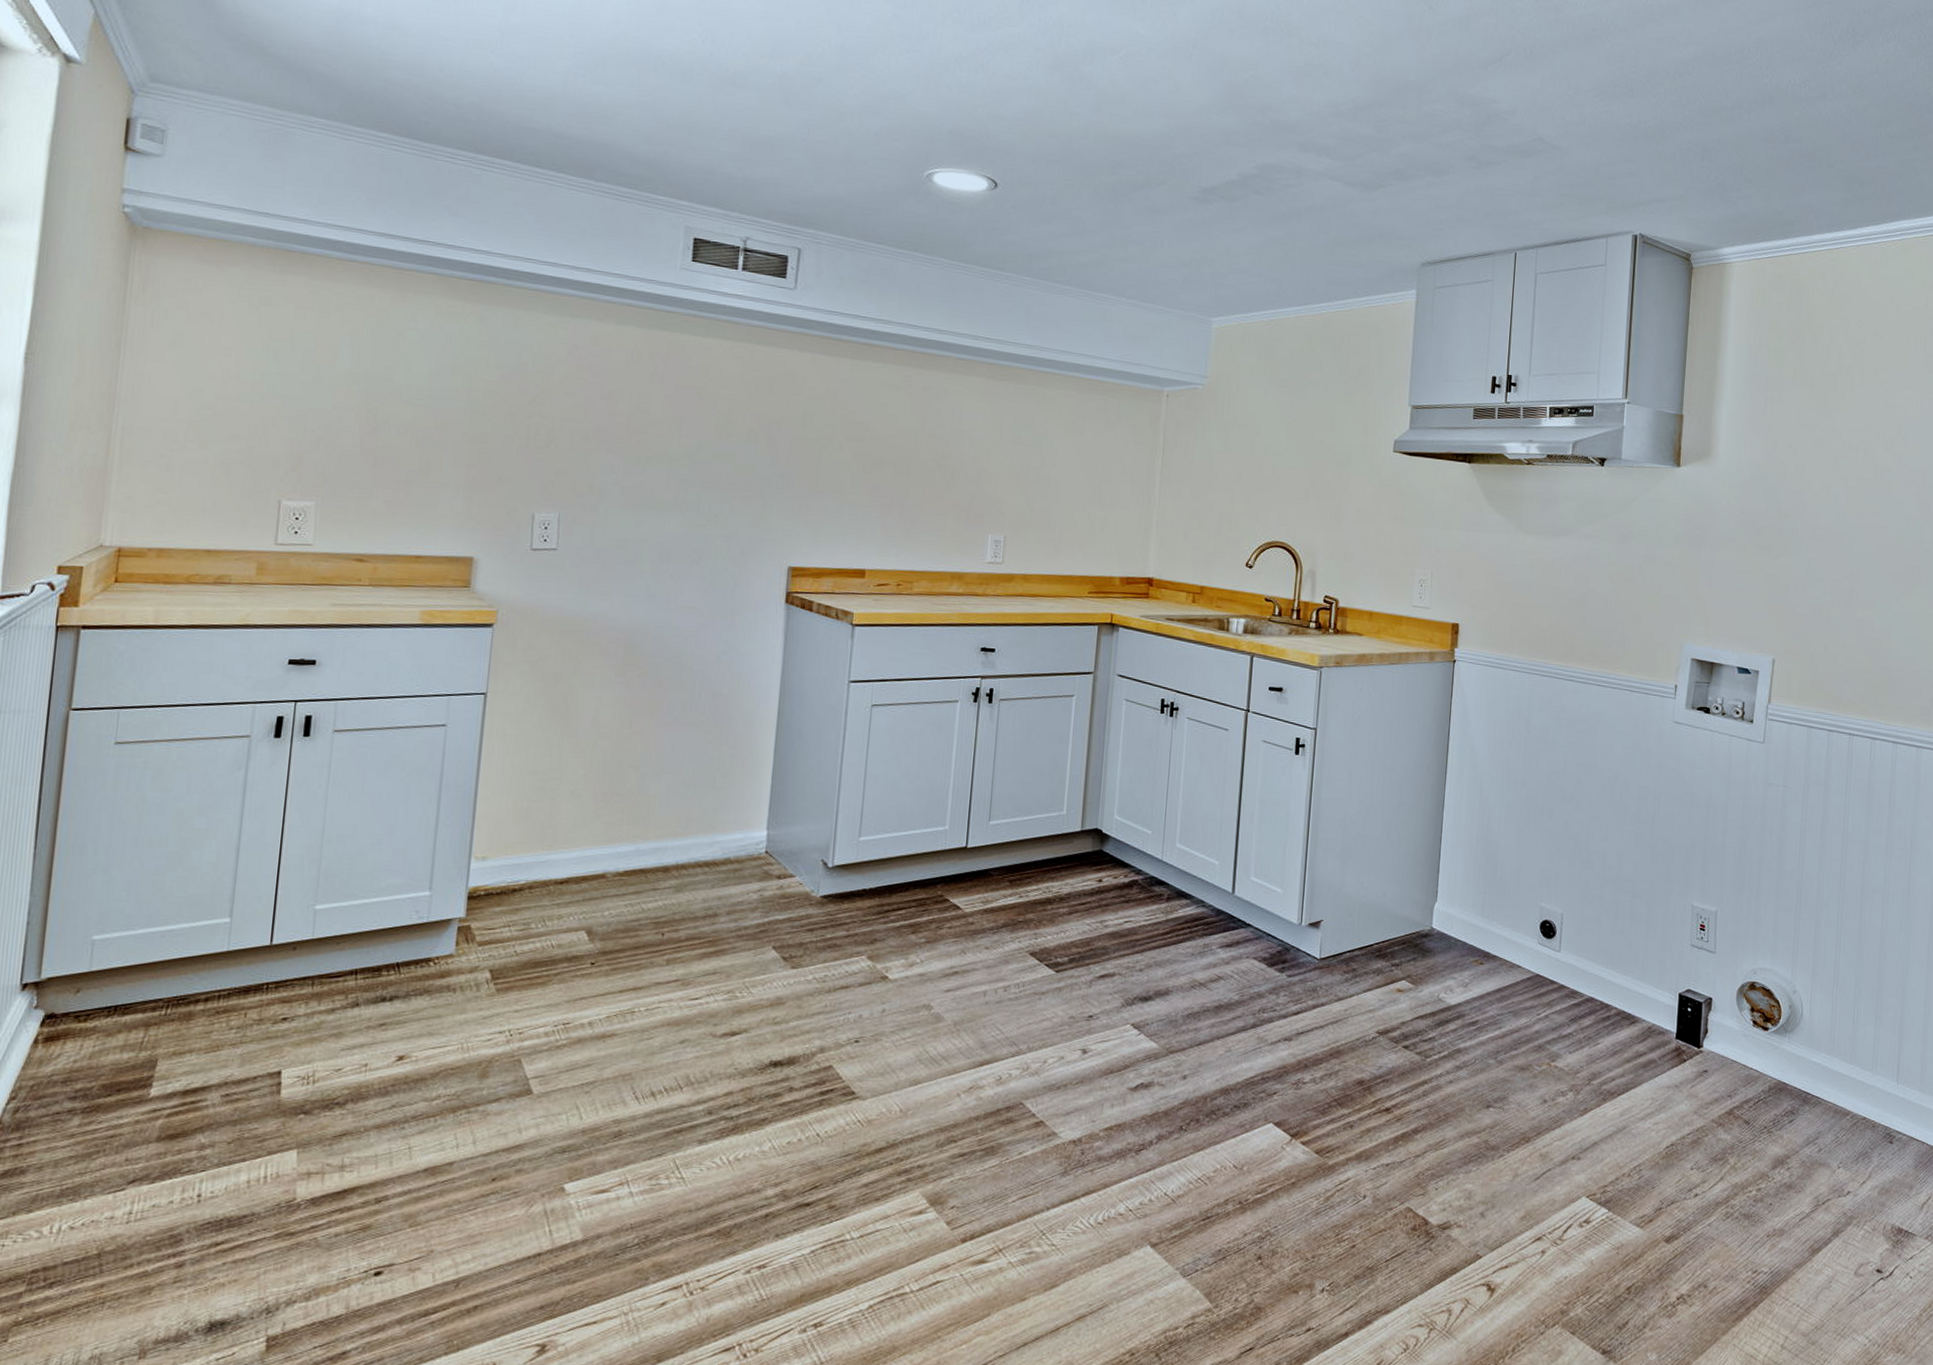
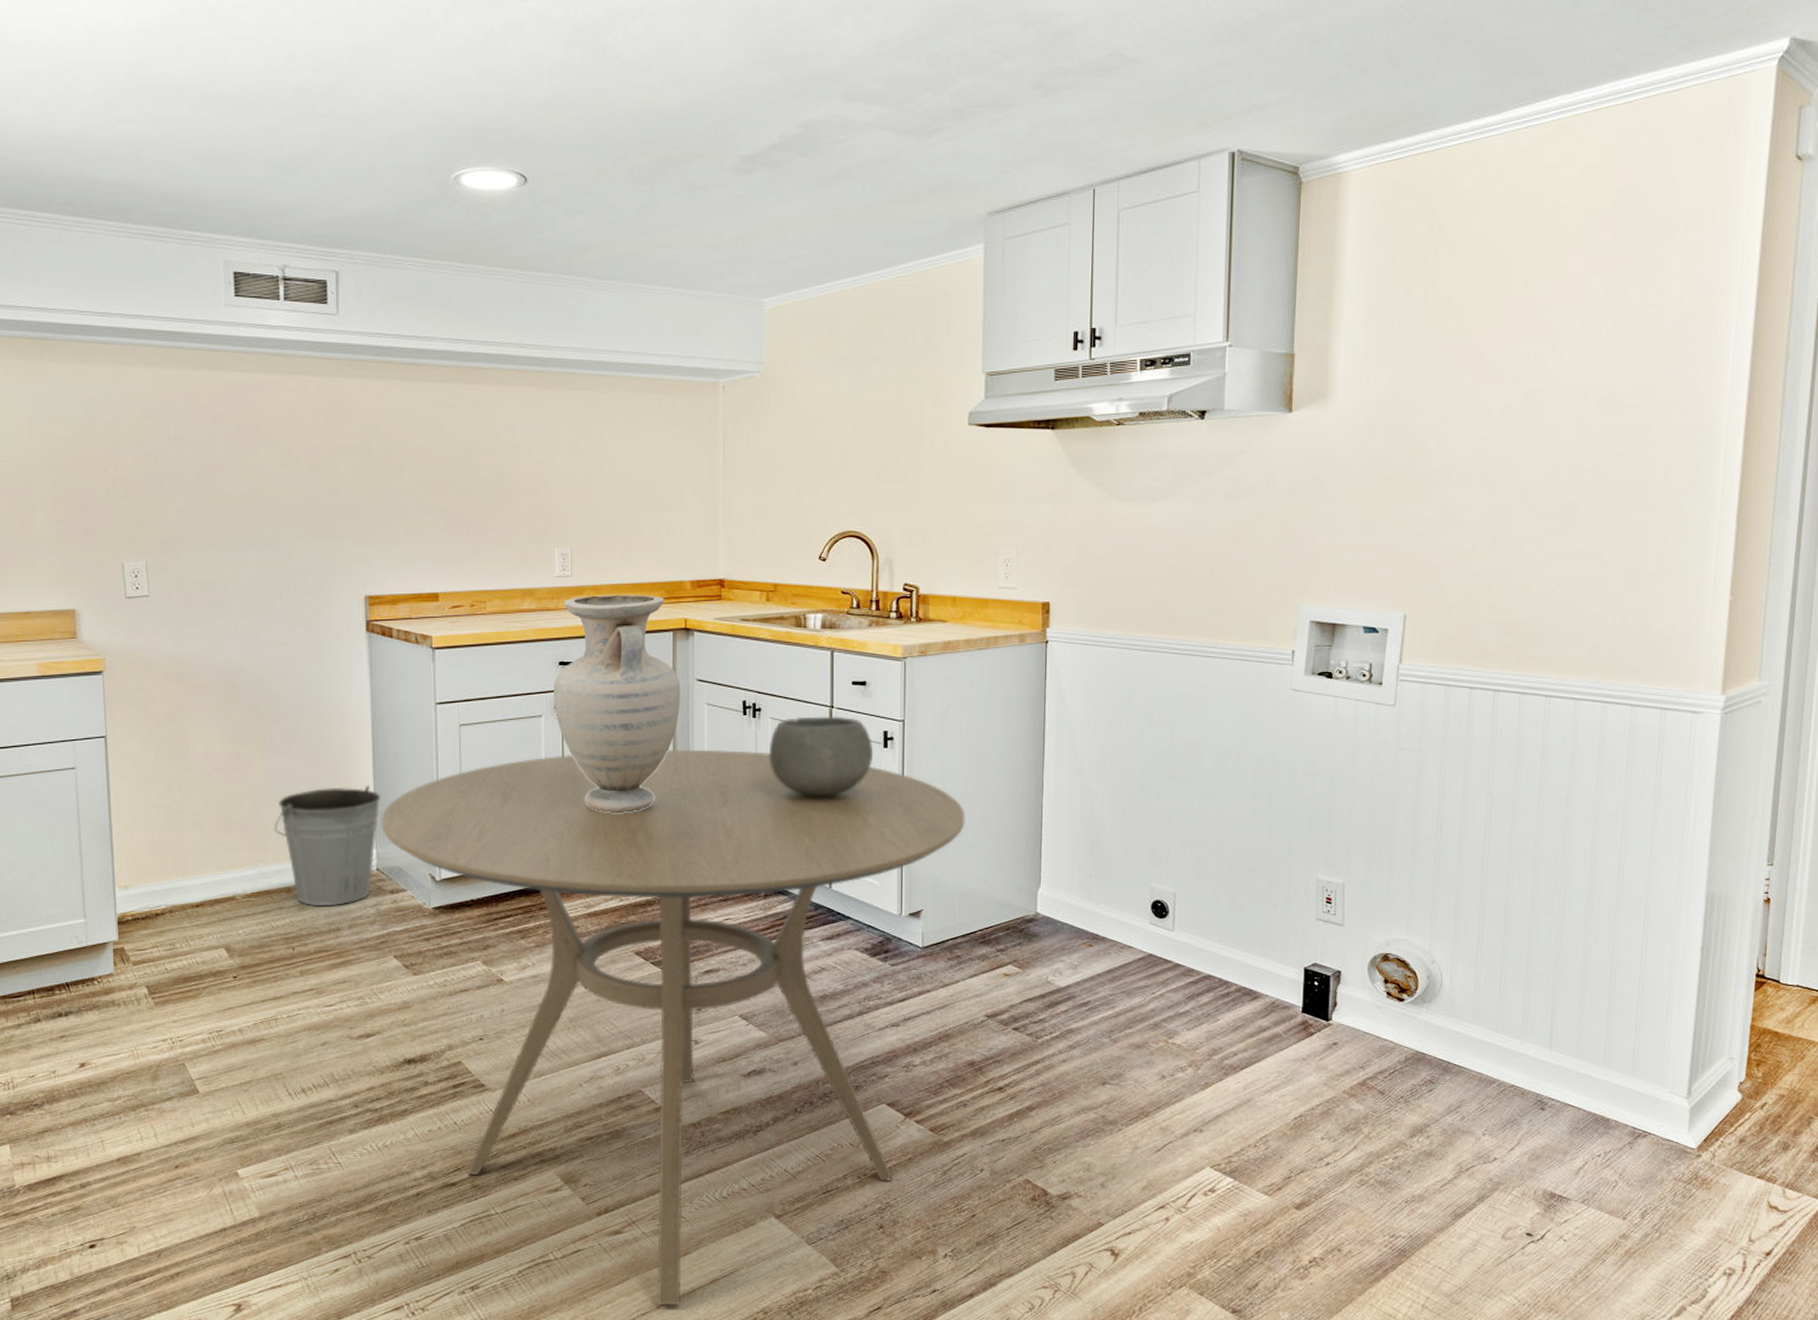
bucket: none [658,762,780,889] -> present [273,785,382,906]
dining table: none [776,742,1369,1345] -> present [381,749,965,1305]
vase: none [971,584,1101,806] -> present [553,594,681,813]
bowl: none [1182,718,1285,800] -> present [768,716,874,796]

